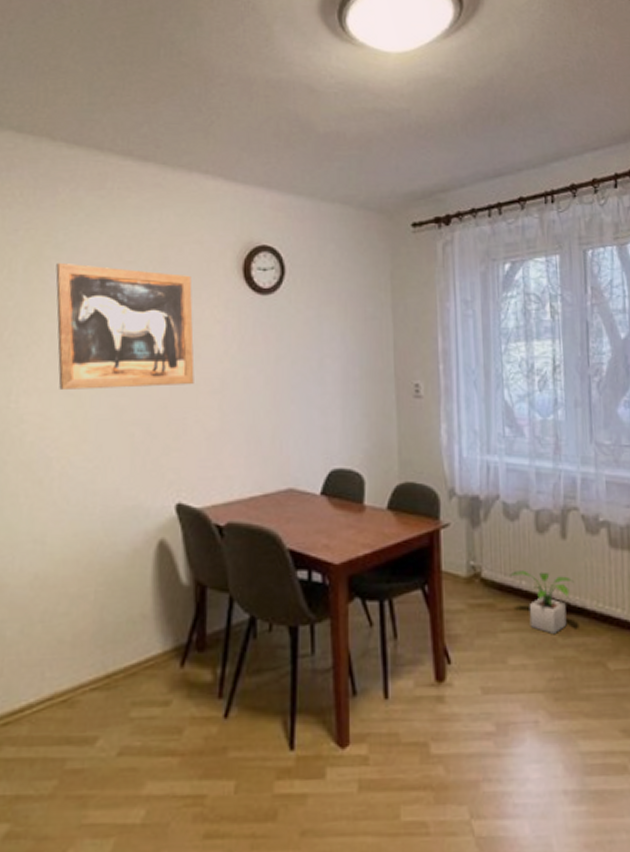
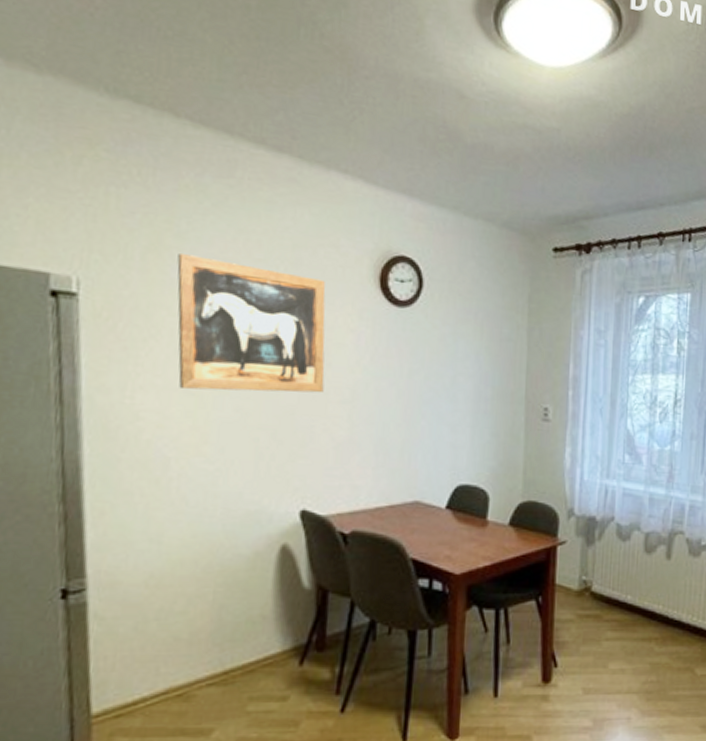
potted plant: present [510,570,575,635] -> none [617,586,675,644]

